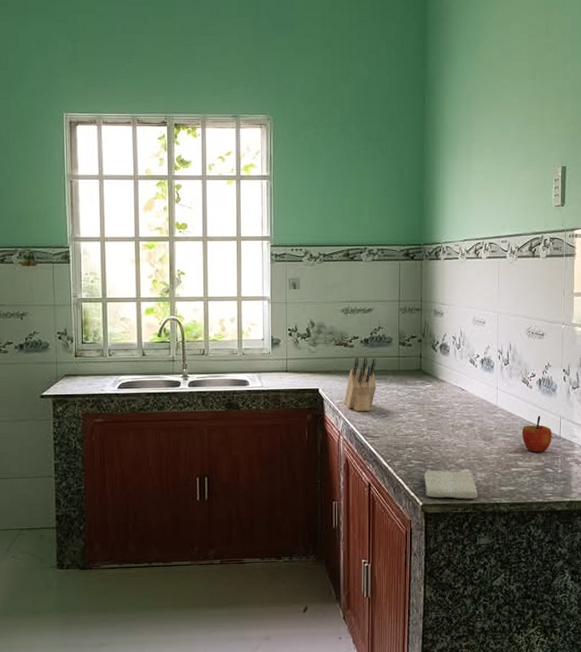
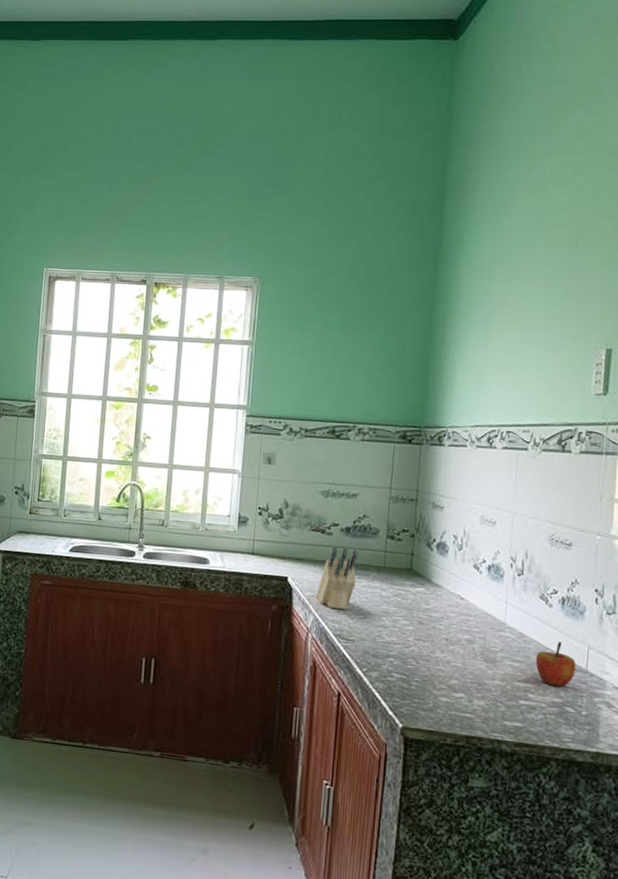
washcloth: present [424,470,478,499] -> none [406,687,474,731]

